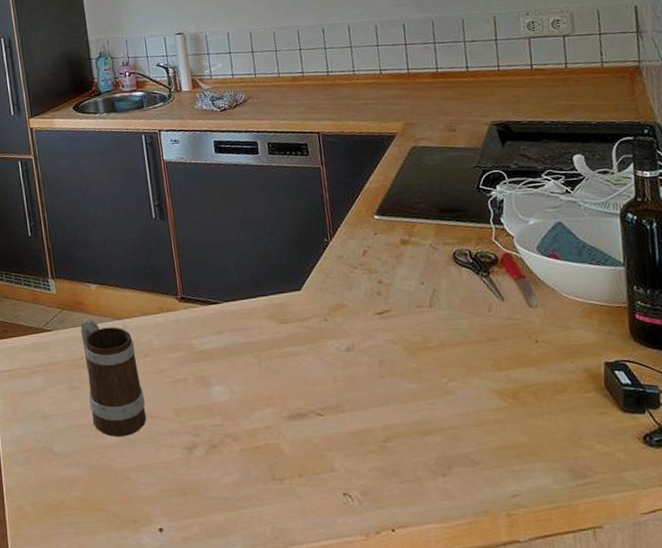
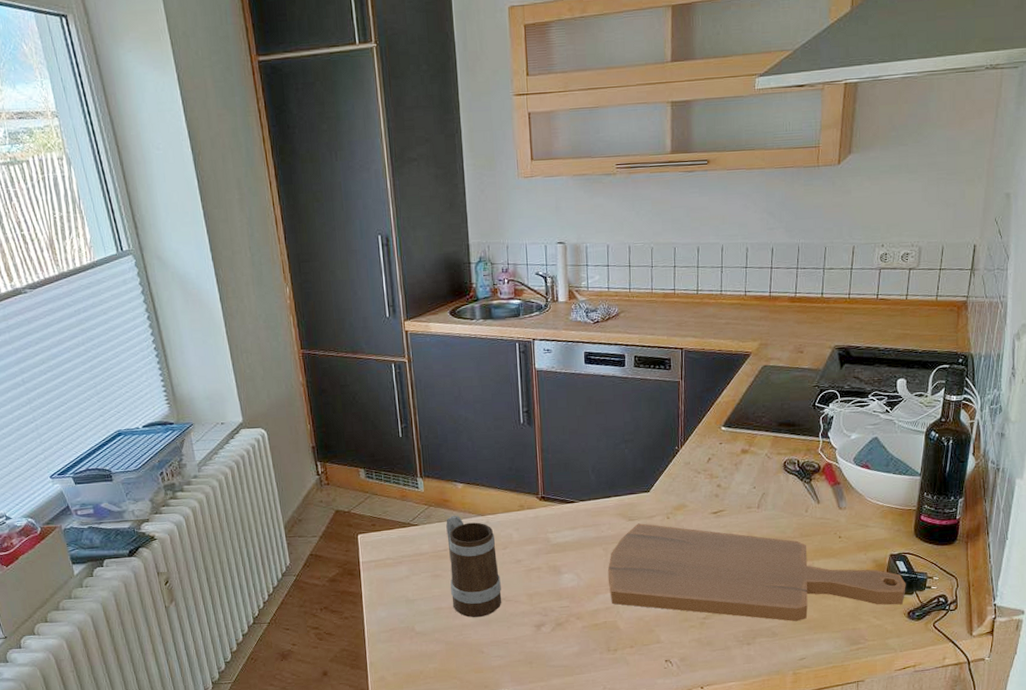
cutting board: none [263,326,635,447] -> present [608,523,906,622]

